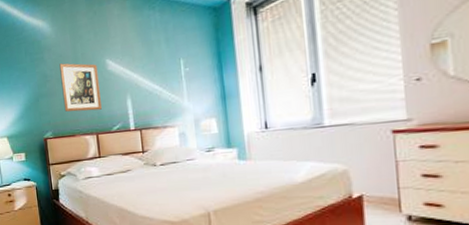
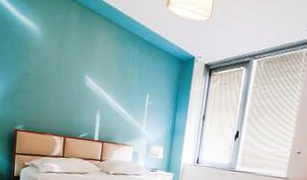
wall art: present [59,63,102,112] -> none [39,67,77,117]

